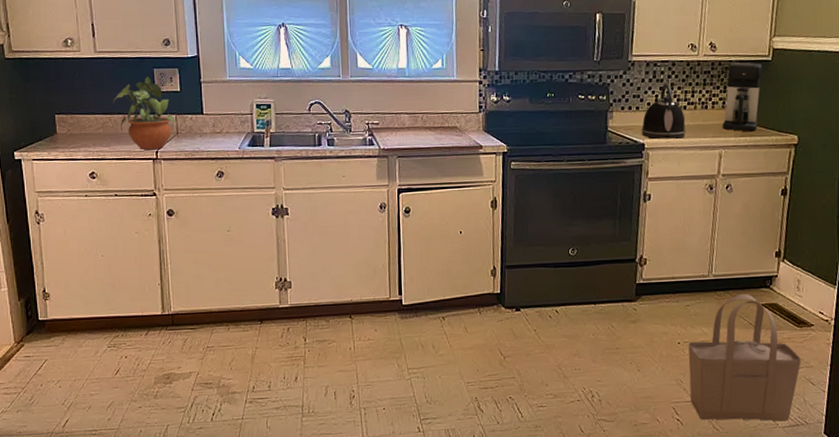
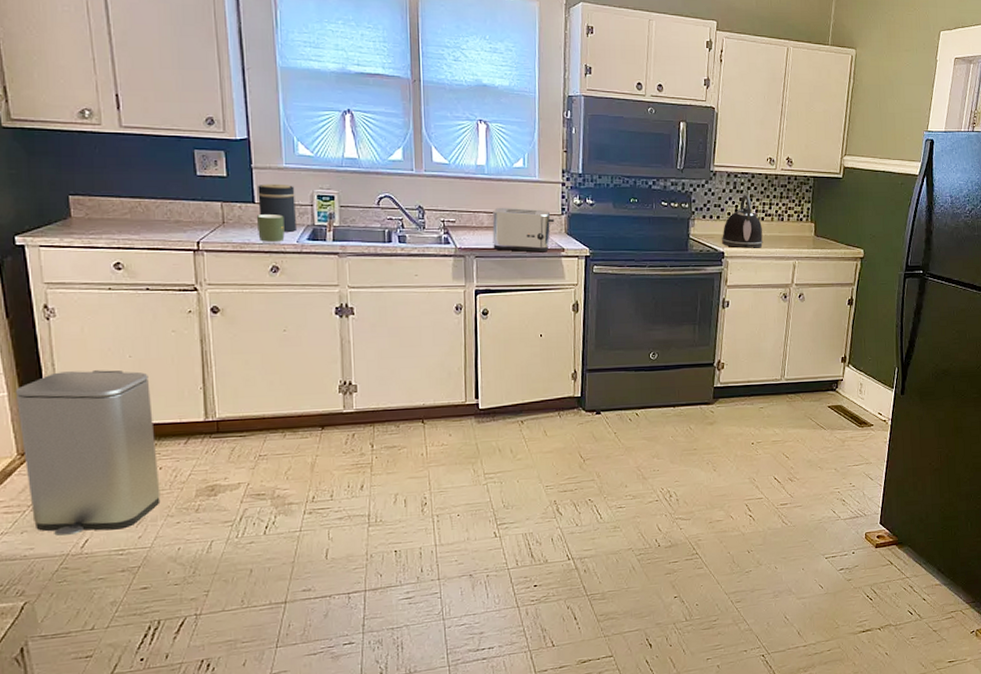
pedal bin: none [13,268,126,416] -> present [15,370,161,537]
potted plant: present [113,76,176,150] -> none [143,158,221,240]
mug: none [204,124,229,151] -> present [256,214,285,243]
cylinder: none [206,95,239,140] -> present [258,183,298,232]
toaster: none [413,107,473,151] -> present [492,207,555,253]
shopping bag: present [688,293,801,421] -> none [761,396,862,515]
coffee maker: present [722,62,763,132] -> none [796,178,834,244]

